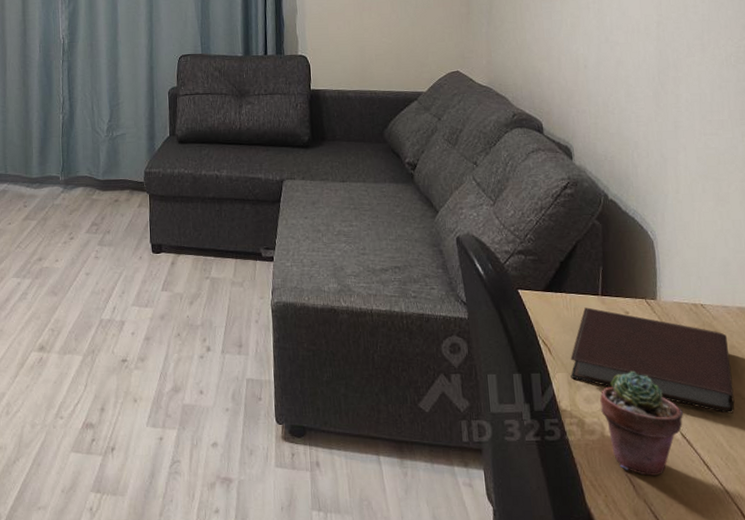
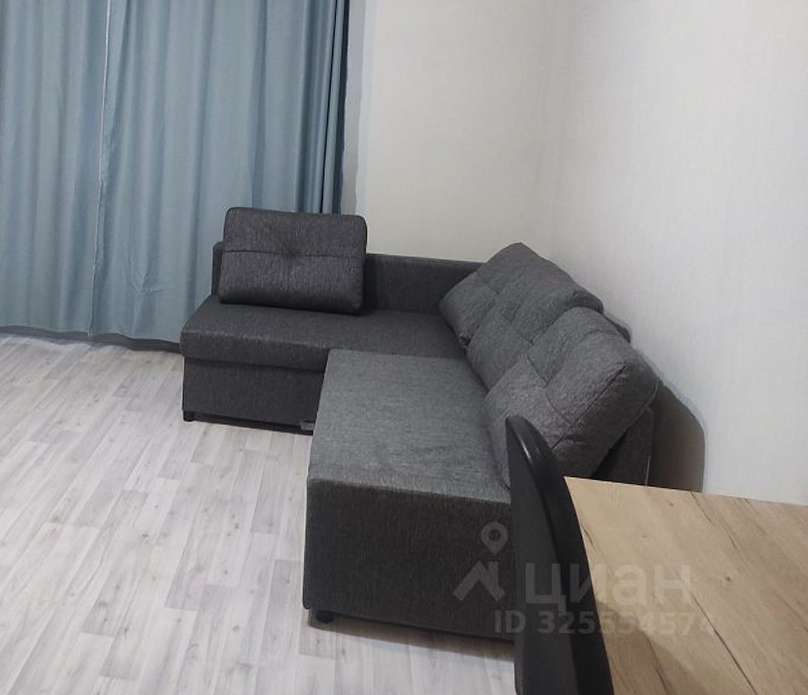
notebook: present [570,307,735,414] -> none [610,497,770,611]
potted succulent: present [600,372,683,476] -> none [637,565,718,672]

